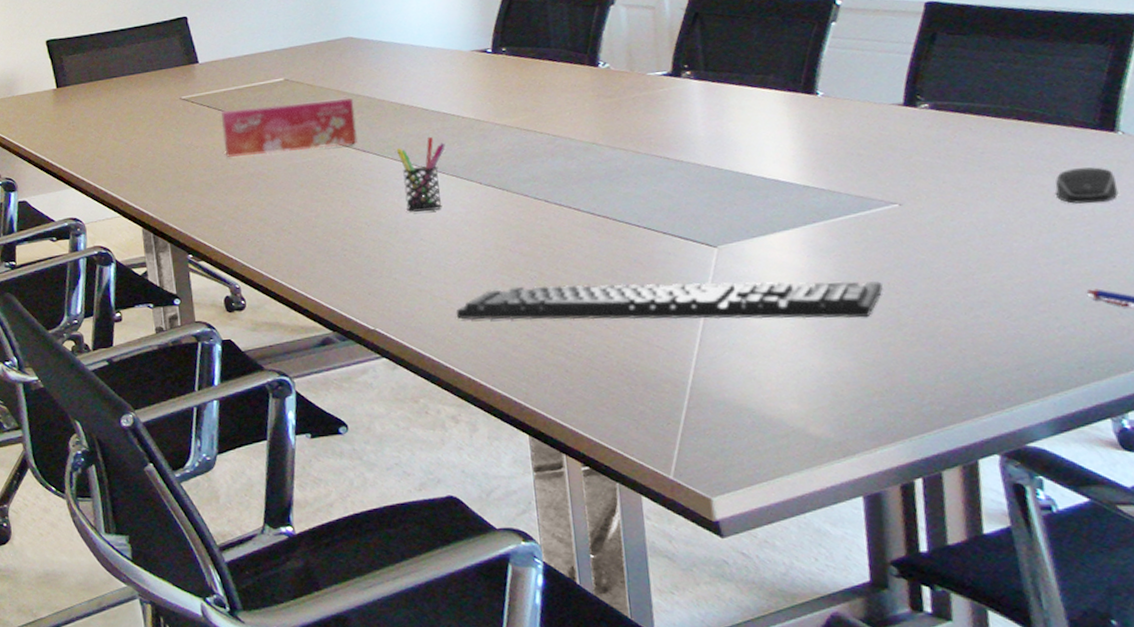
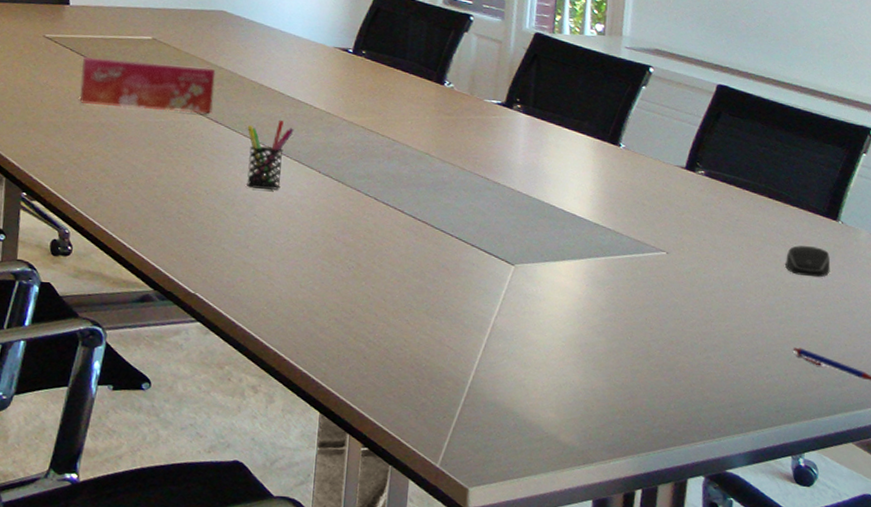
keyboard: present [455,280,884,320] -> none [274,272,642,346]

